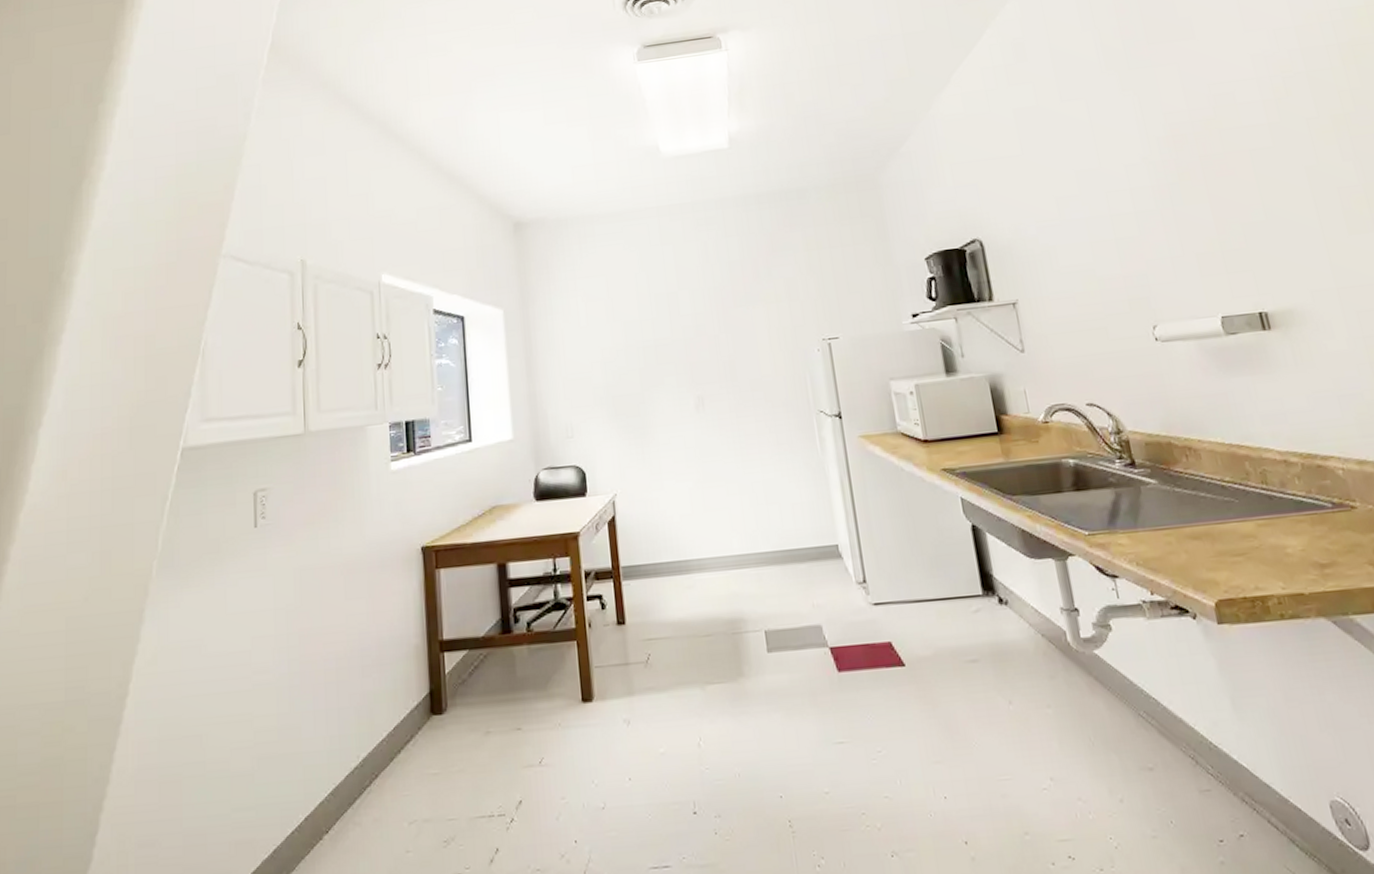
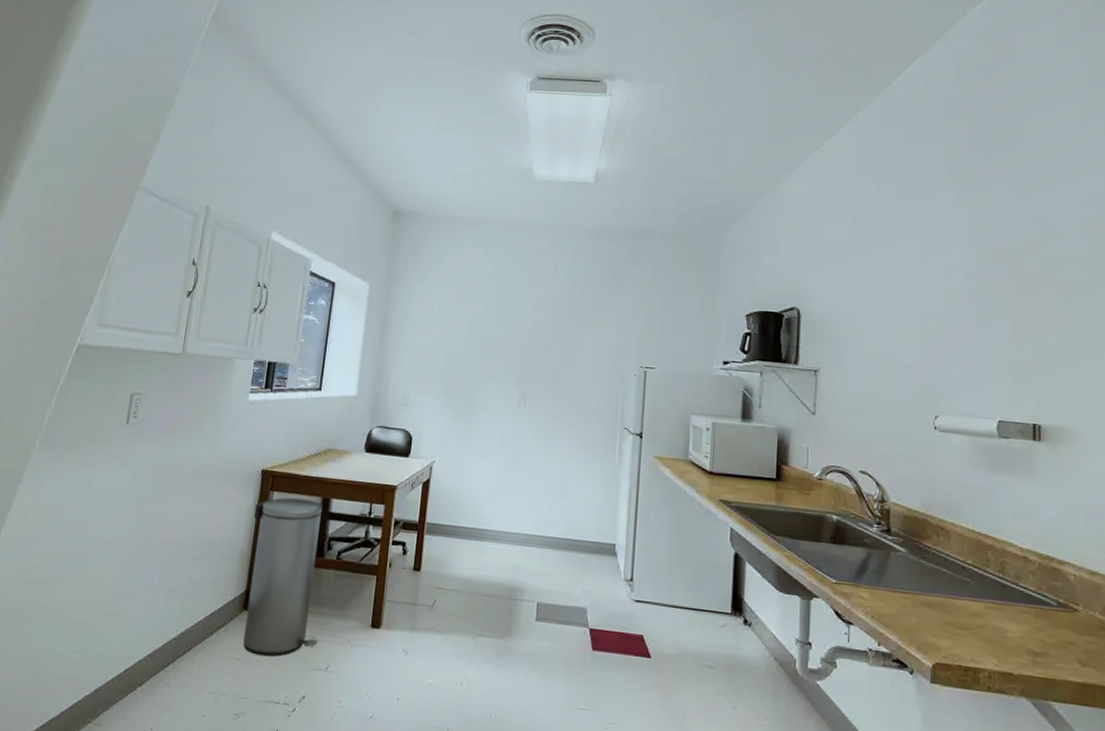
pedal bin: none [422,569,525,765] -> present [243,497,322,657]

